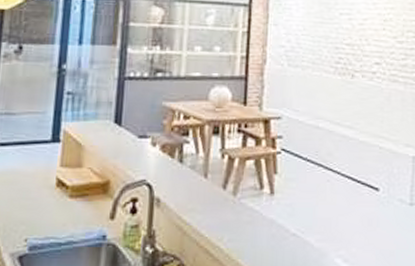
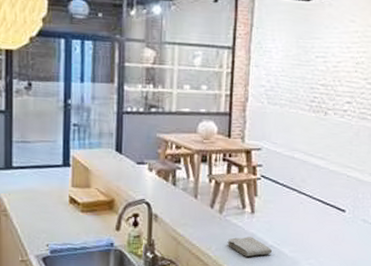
washcloth: none [242,224,296,249] -> present [227,237,273,257]

